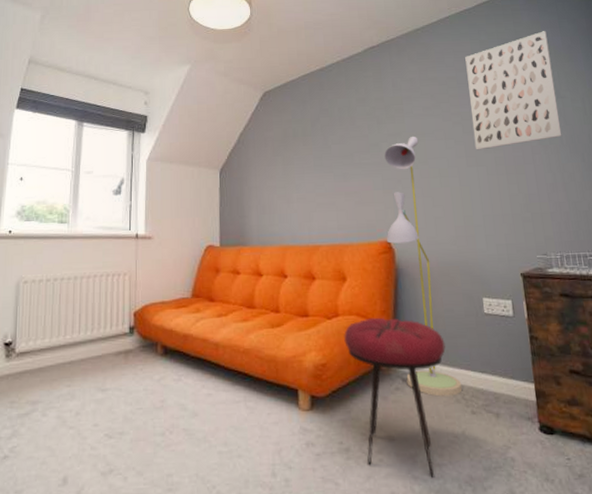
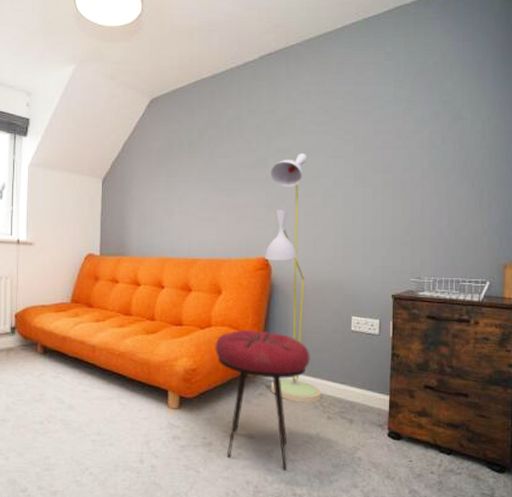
wall art: present [465,31,562,150] -> none [364,44,457,171]

